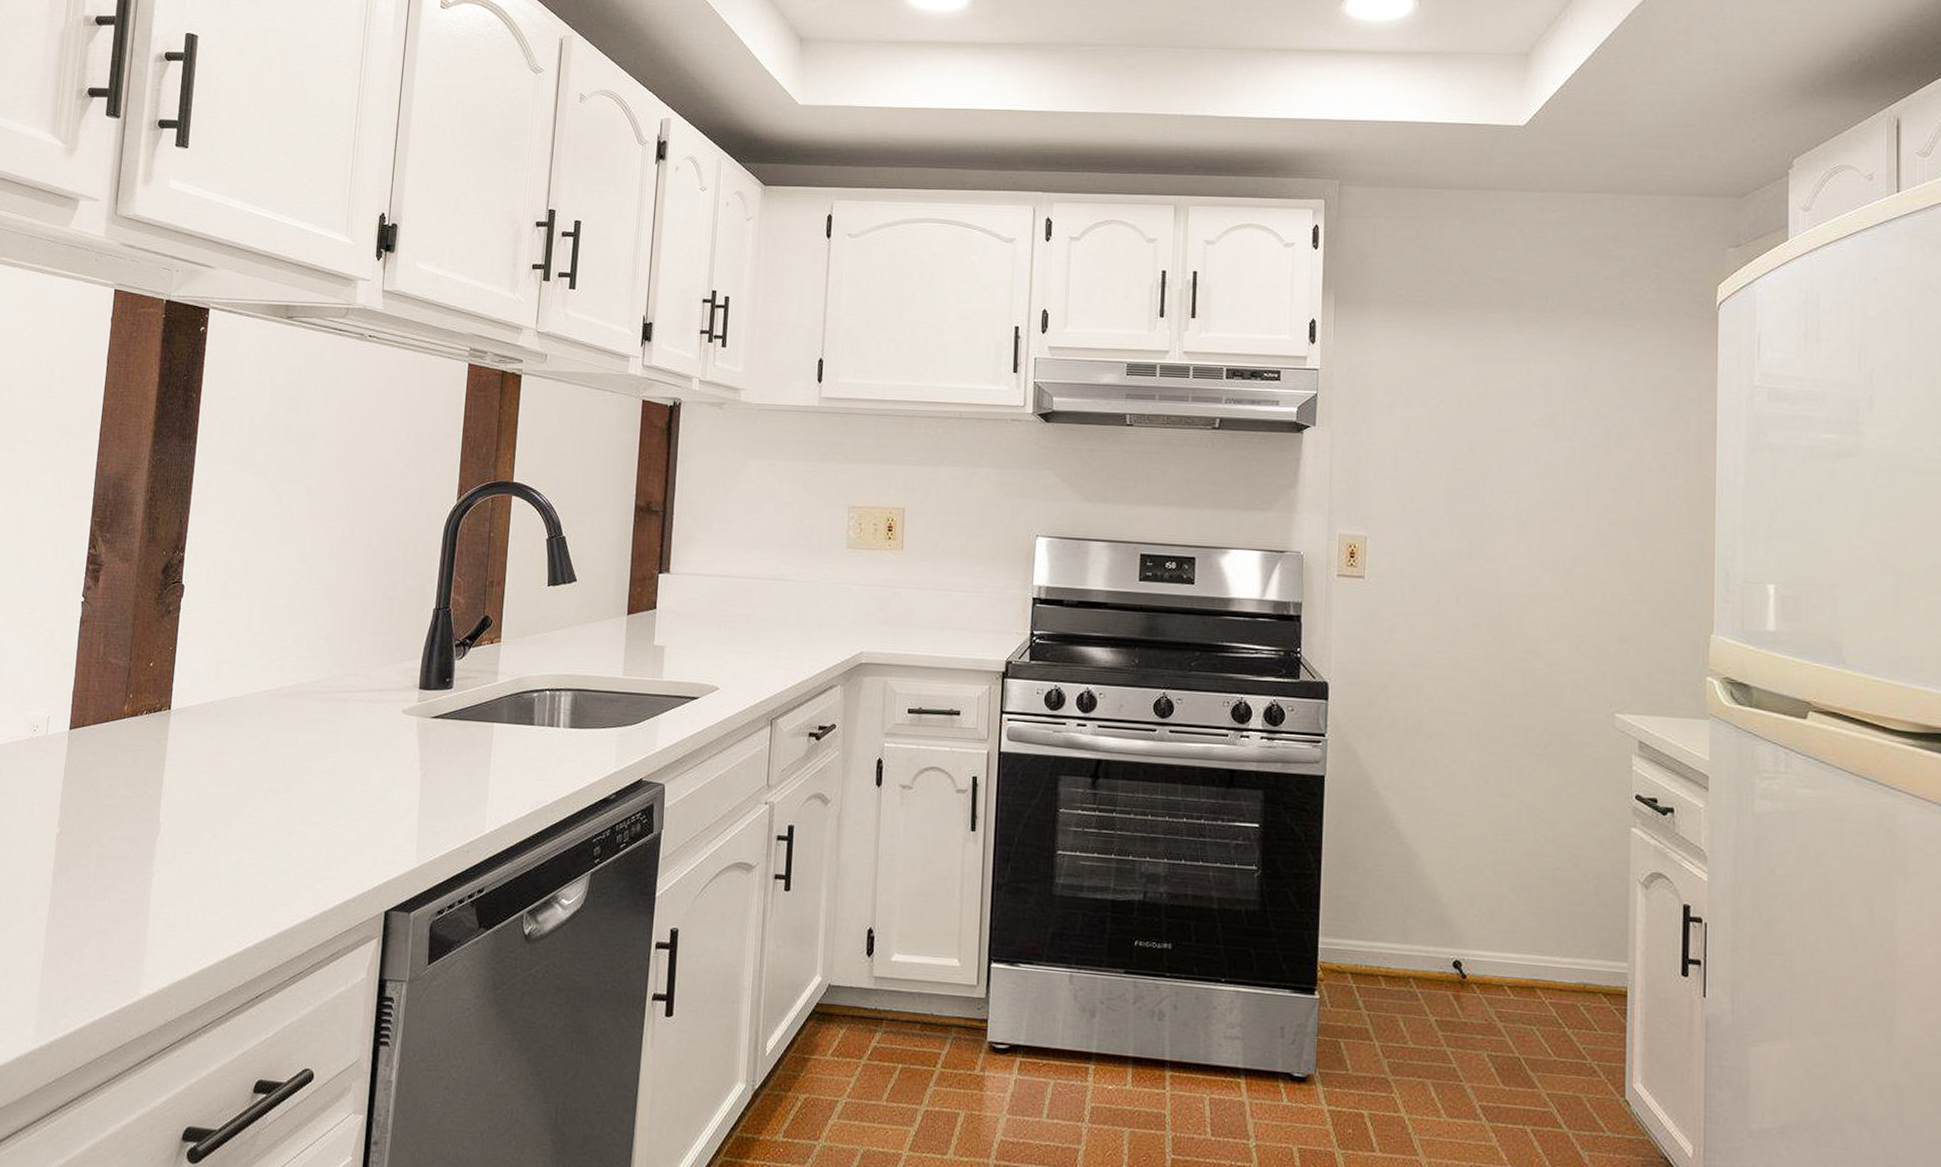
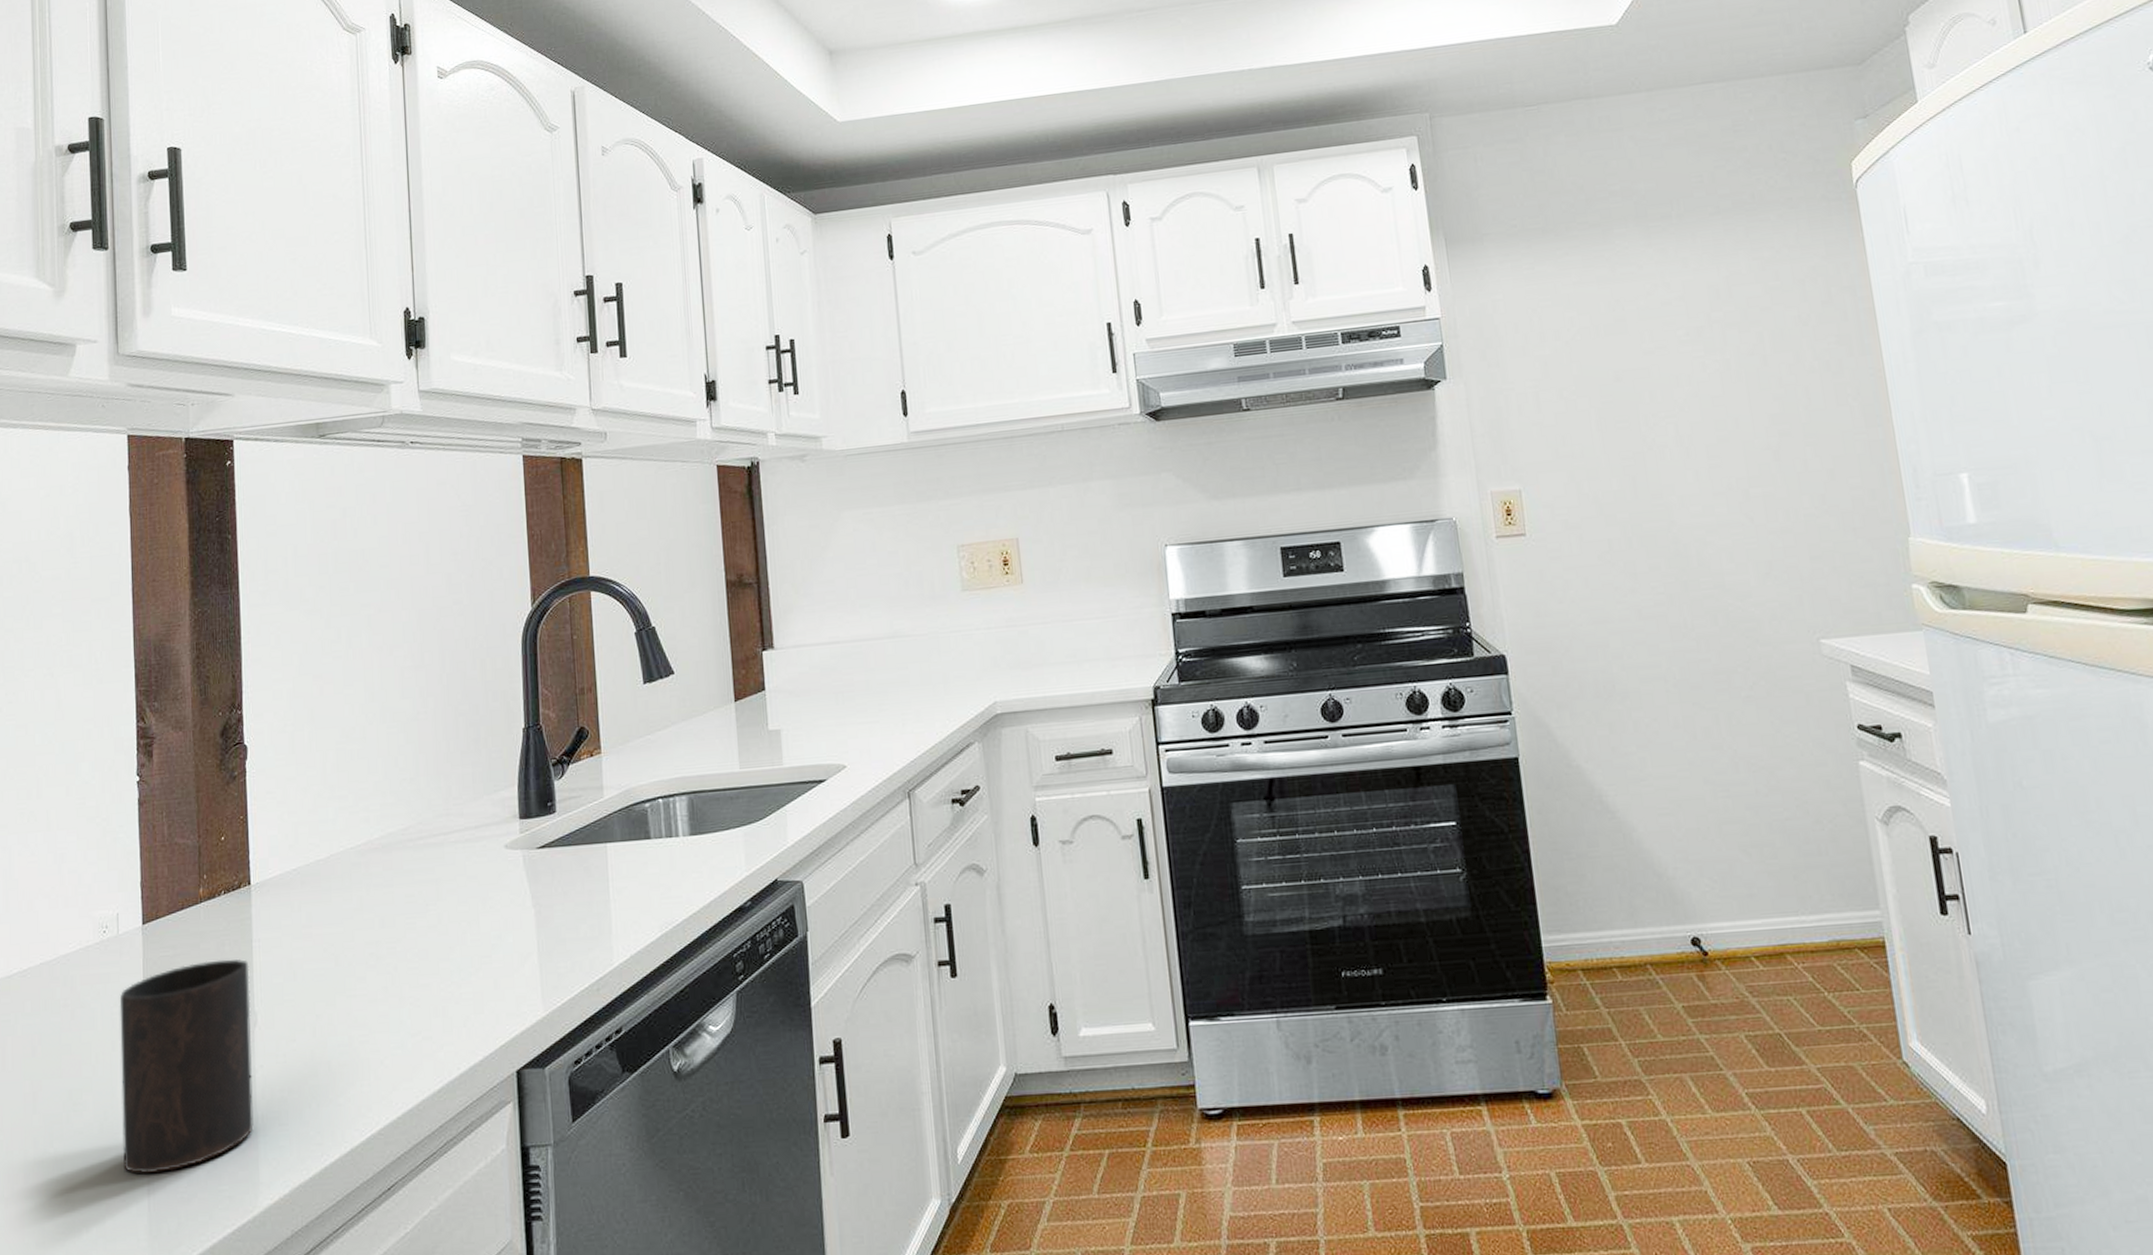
cup: none [24,770,160,950] -> present [119,959,254,1174]

